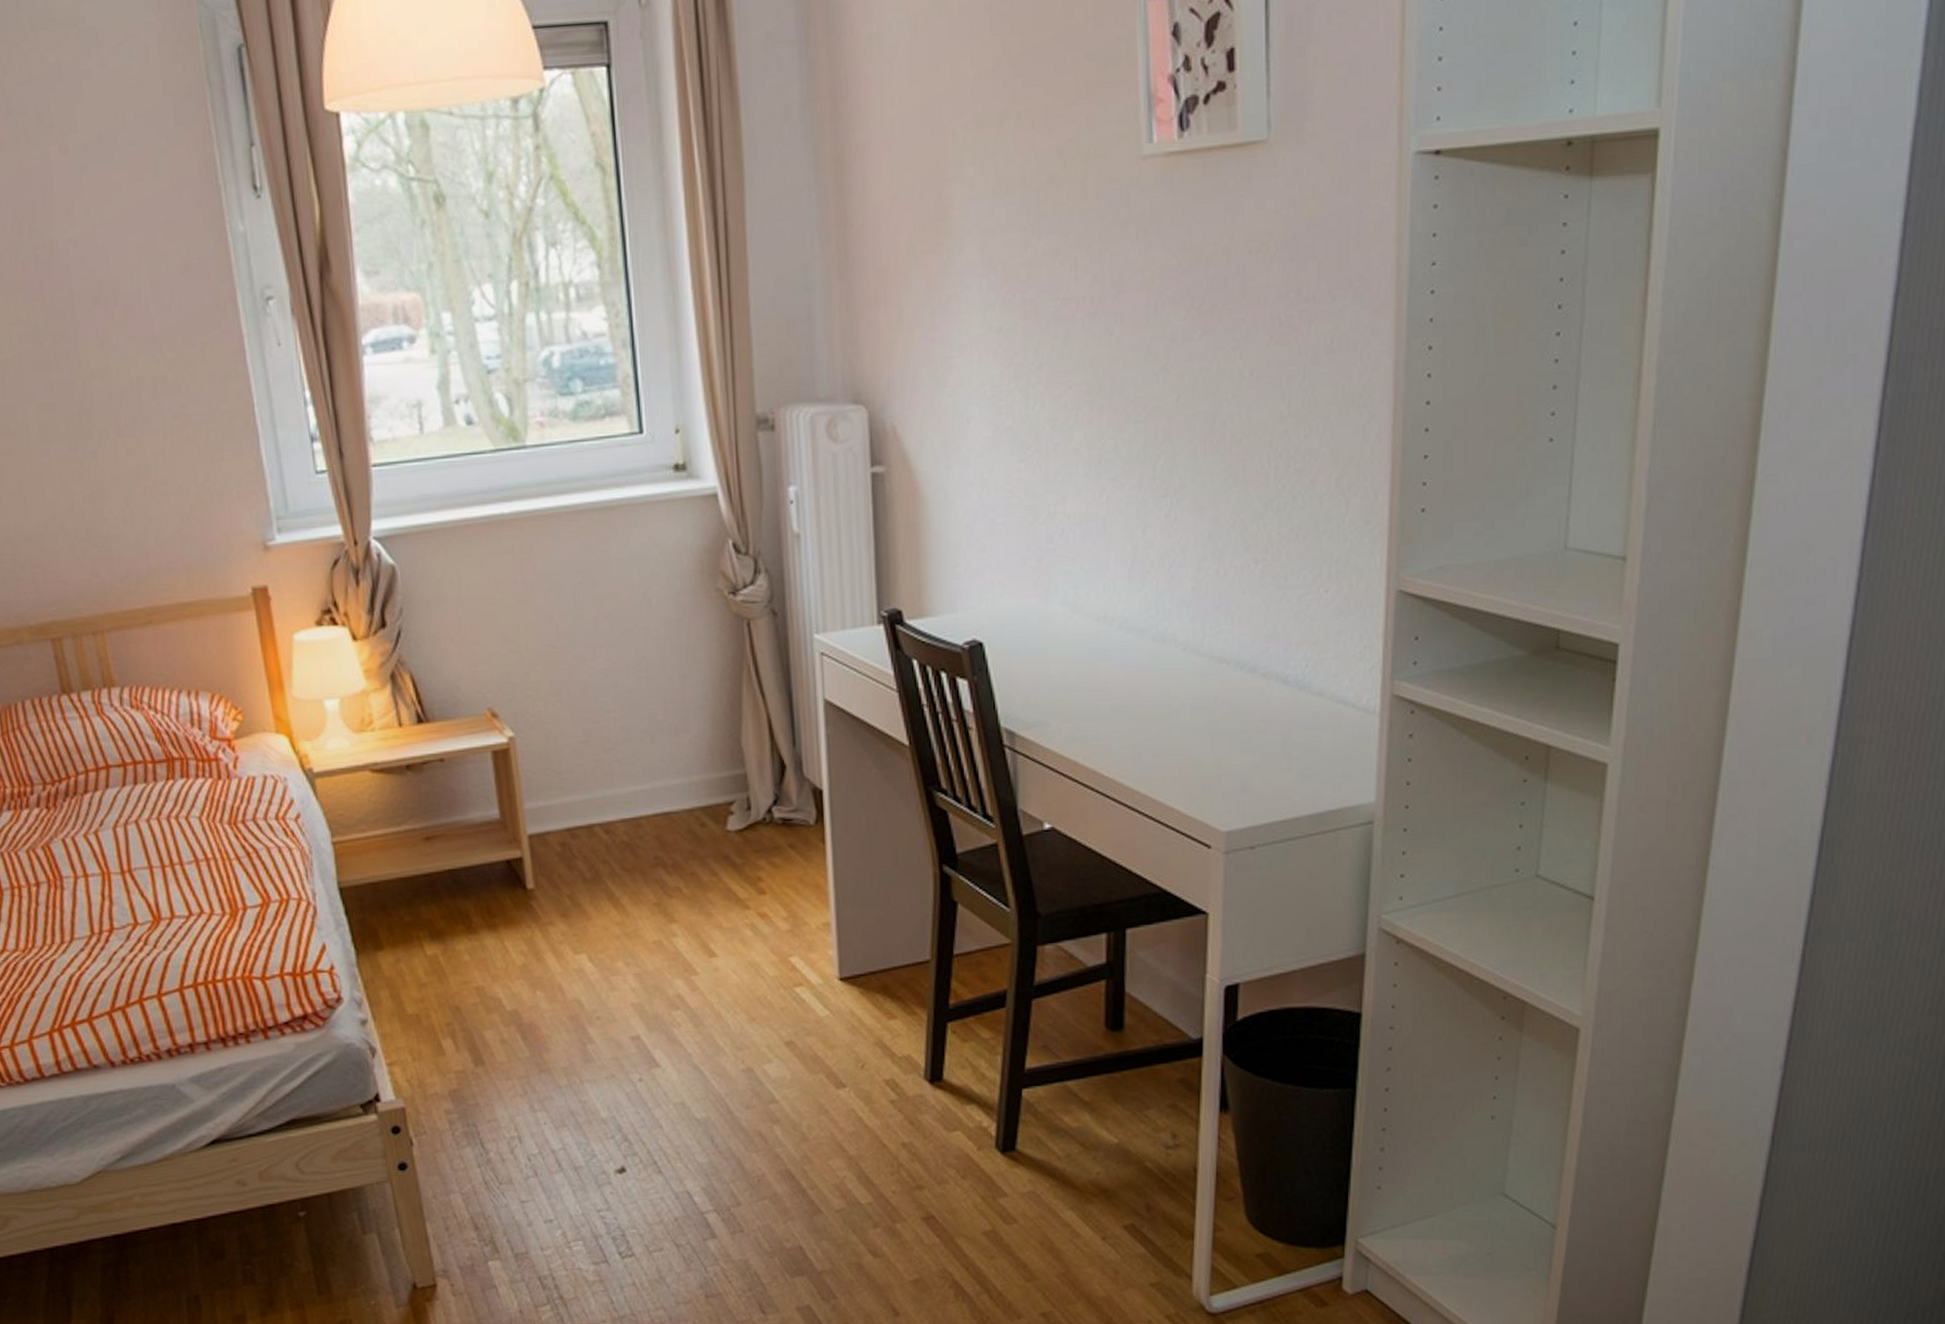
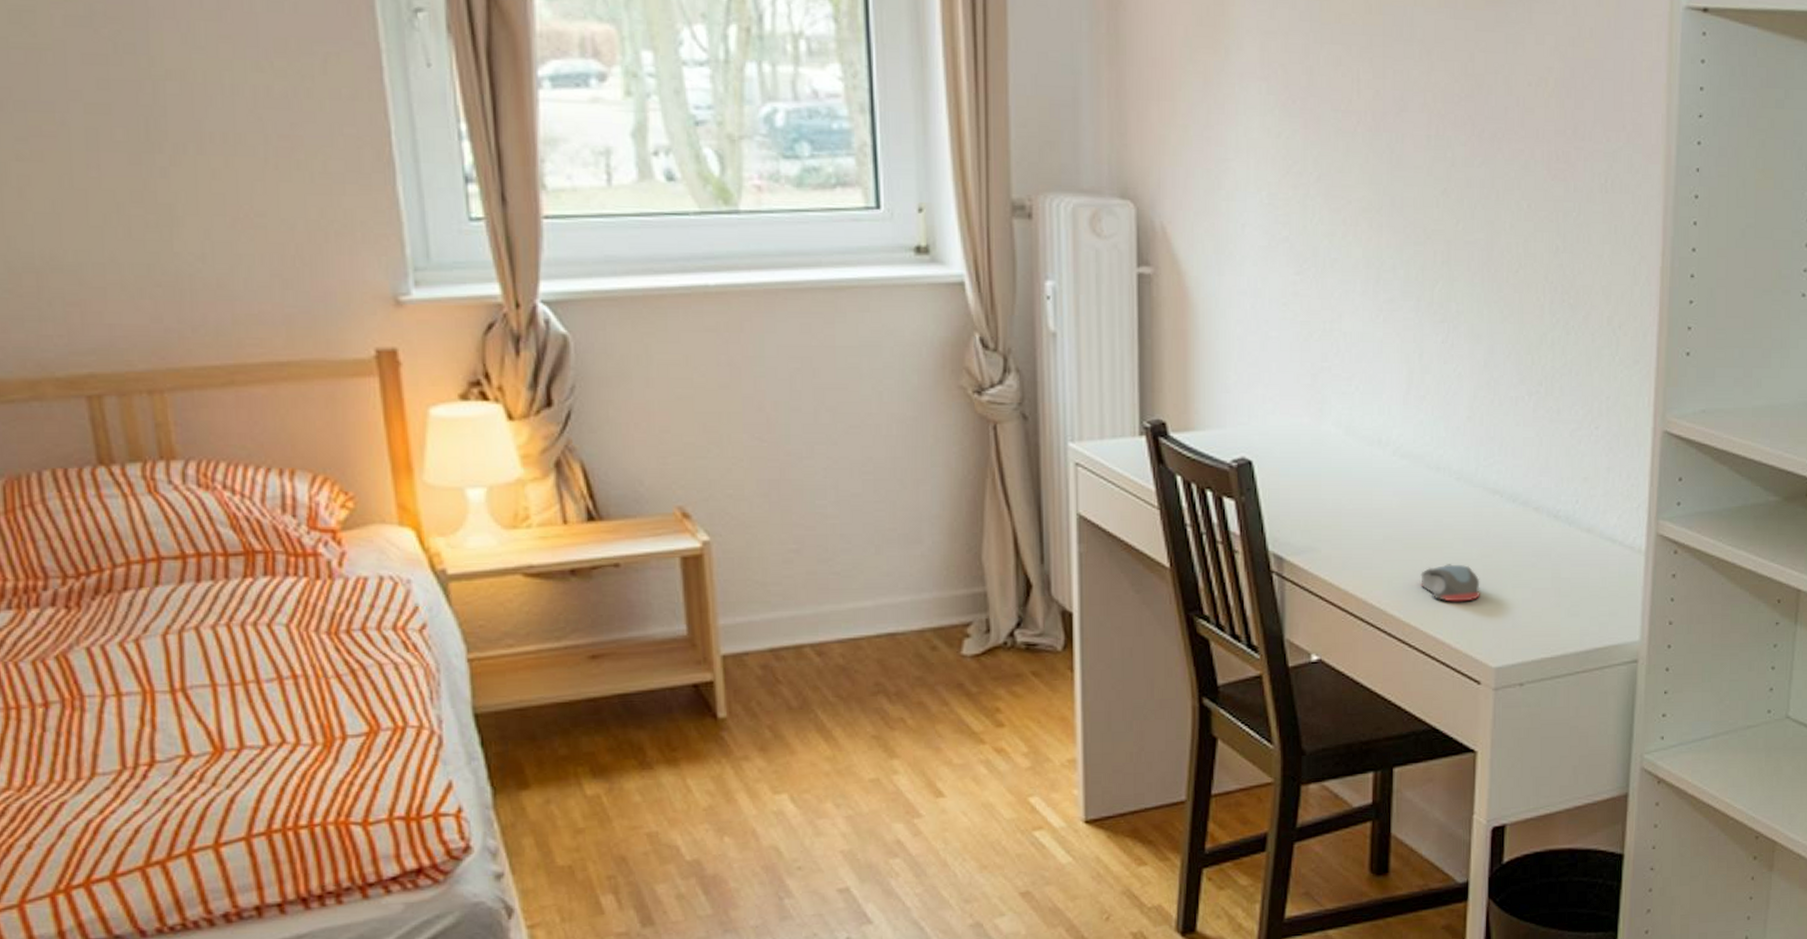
computer mouse: none [1149,732,1209,769] -> present [1420,564,1480,602]

